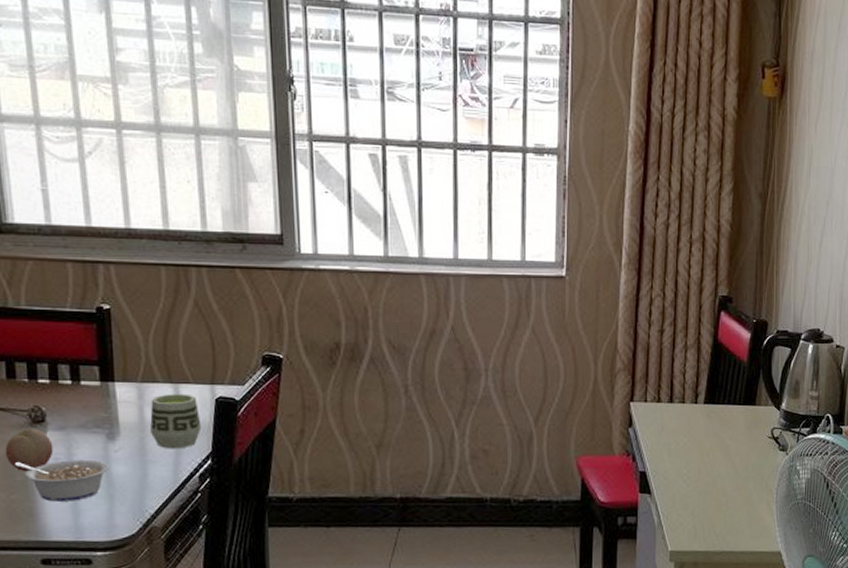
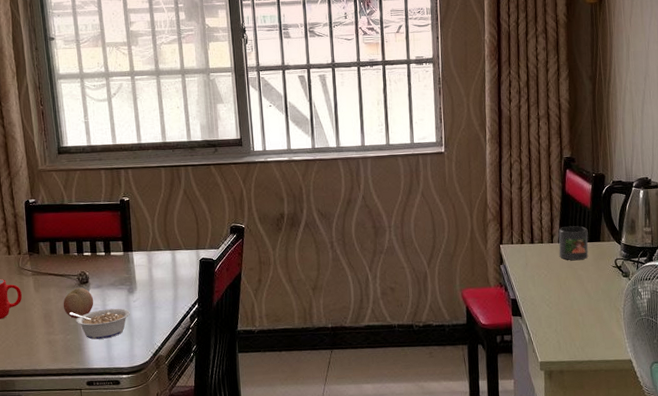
cup: present [150,394,202,449] -> none [156,257,191,298]
mug: none [703,384,742,426] -> present [558,226,589,260]

